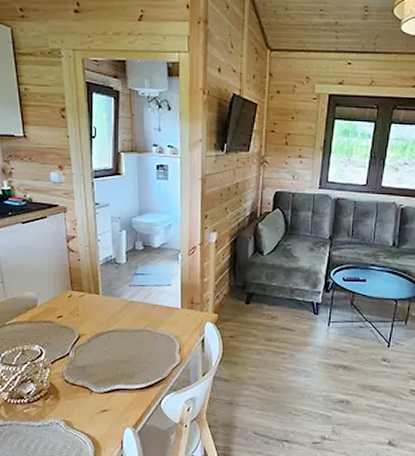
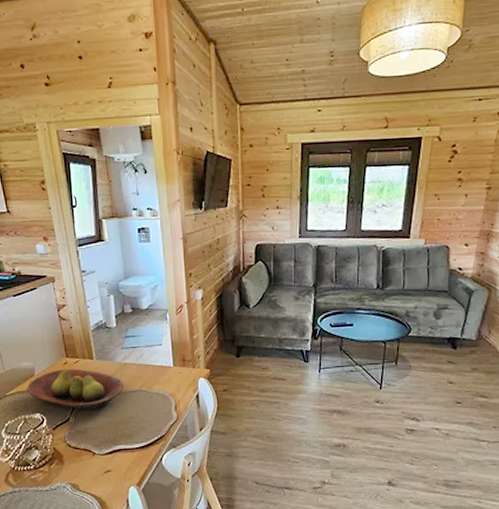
fruit bowl: none [28,302,129,346] -> present [27,369,124,410]

